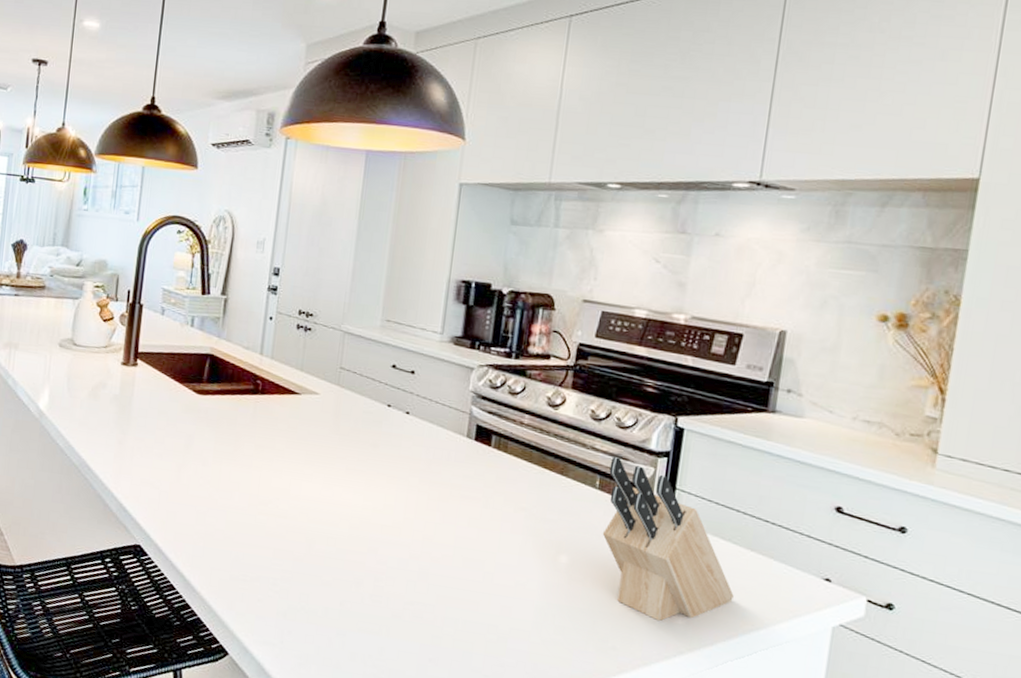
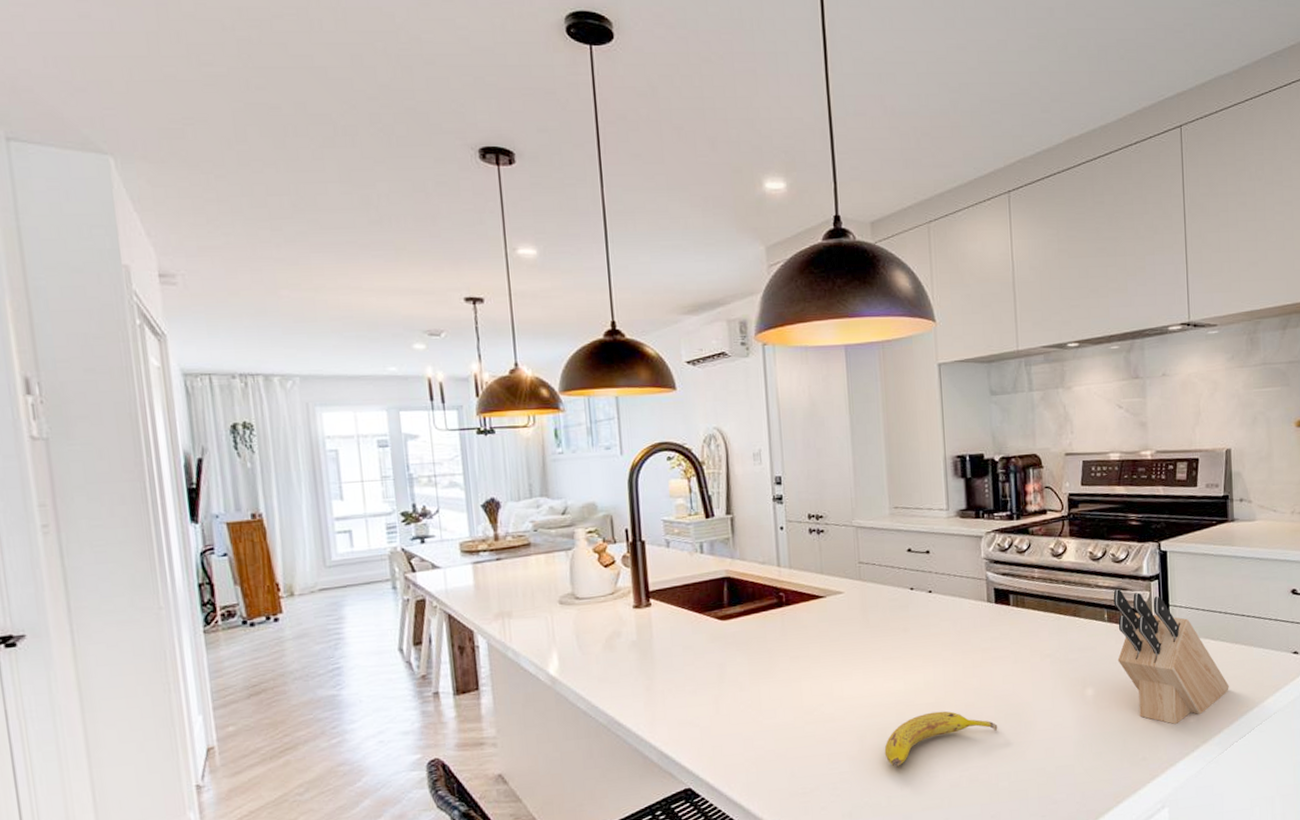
fruit: none [330,534,454,581] -> present [884,711,998,767]

